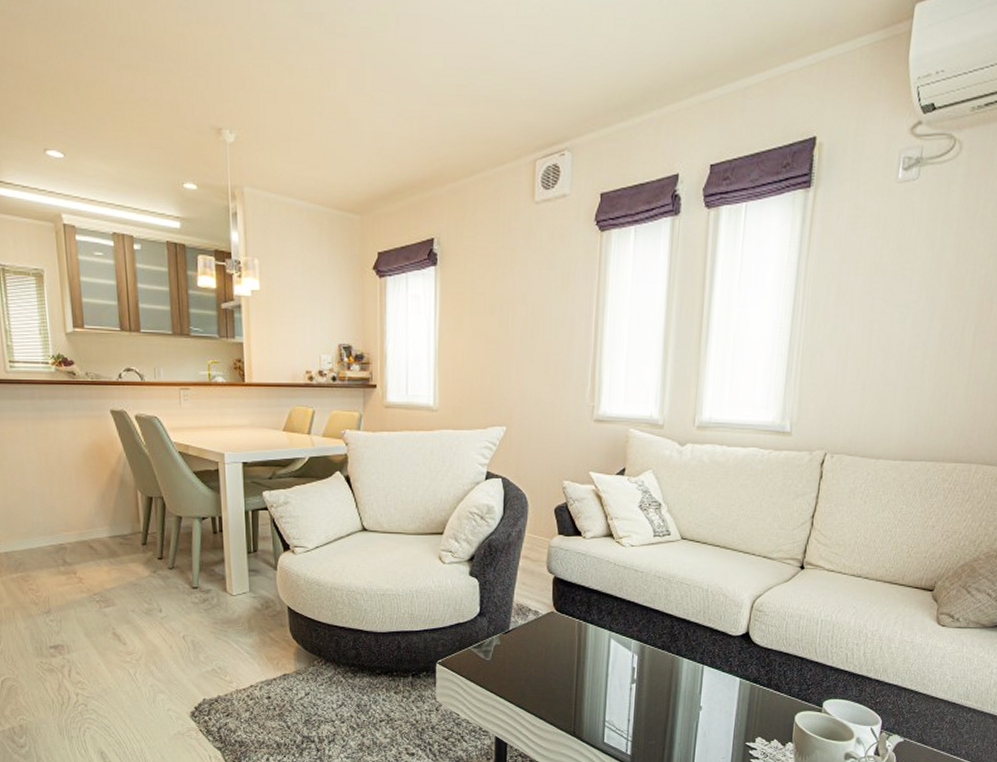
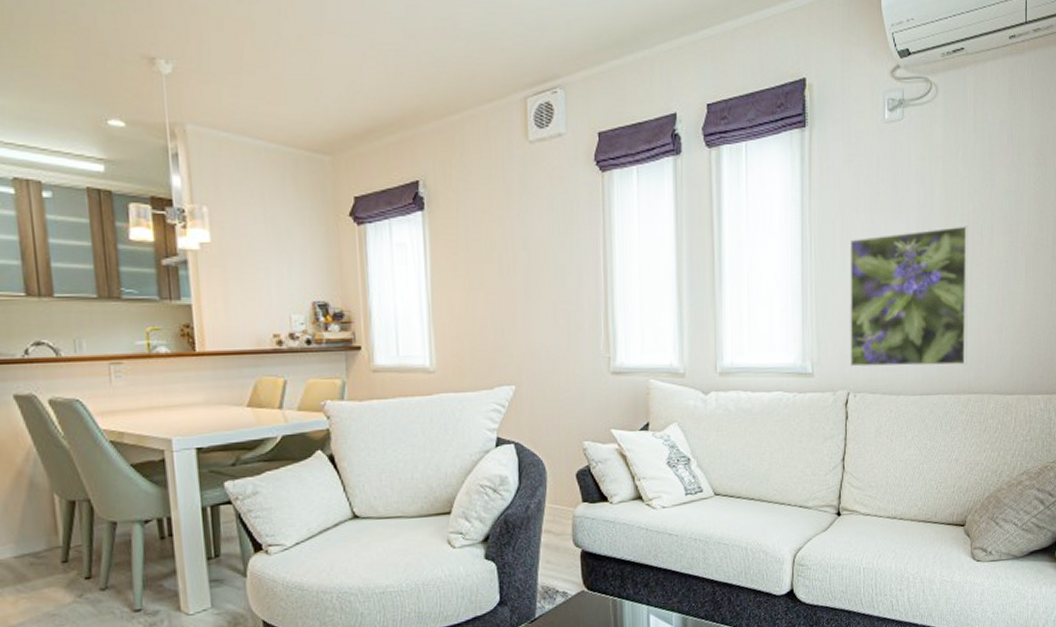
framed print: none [830,291,978,433] -> present [849,225,968,367]

